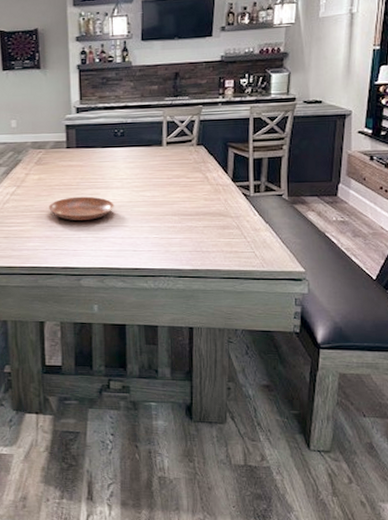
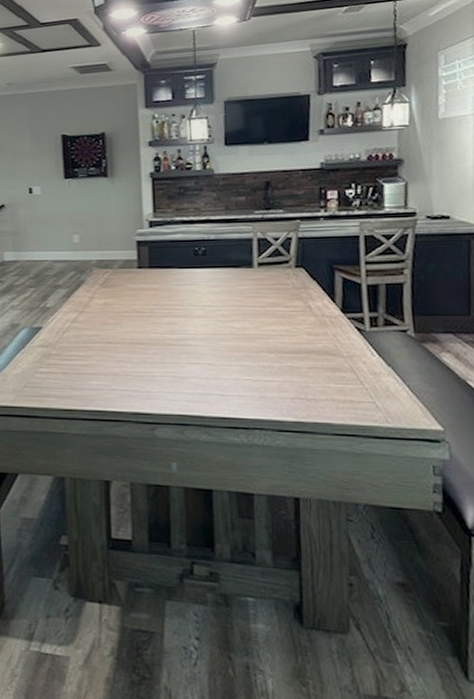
bowl: present [49,196,114,220] -> none [116,326,196,355]

